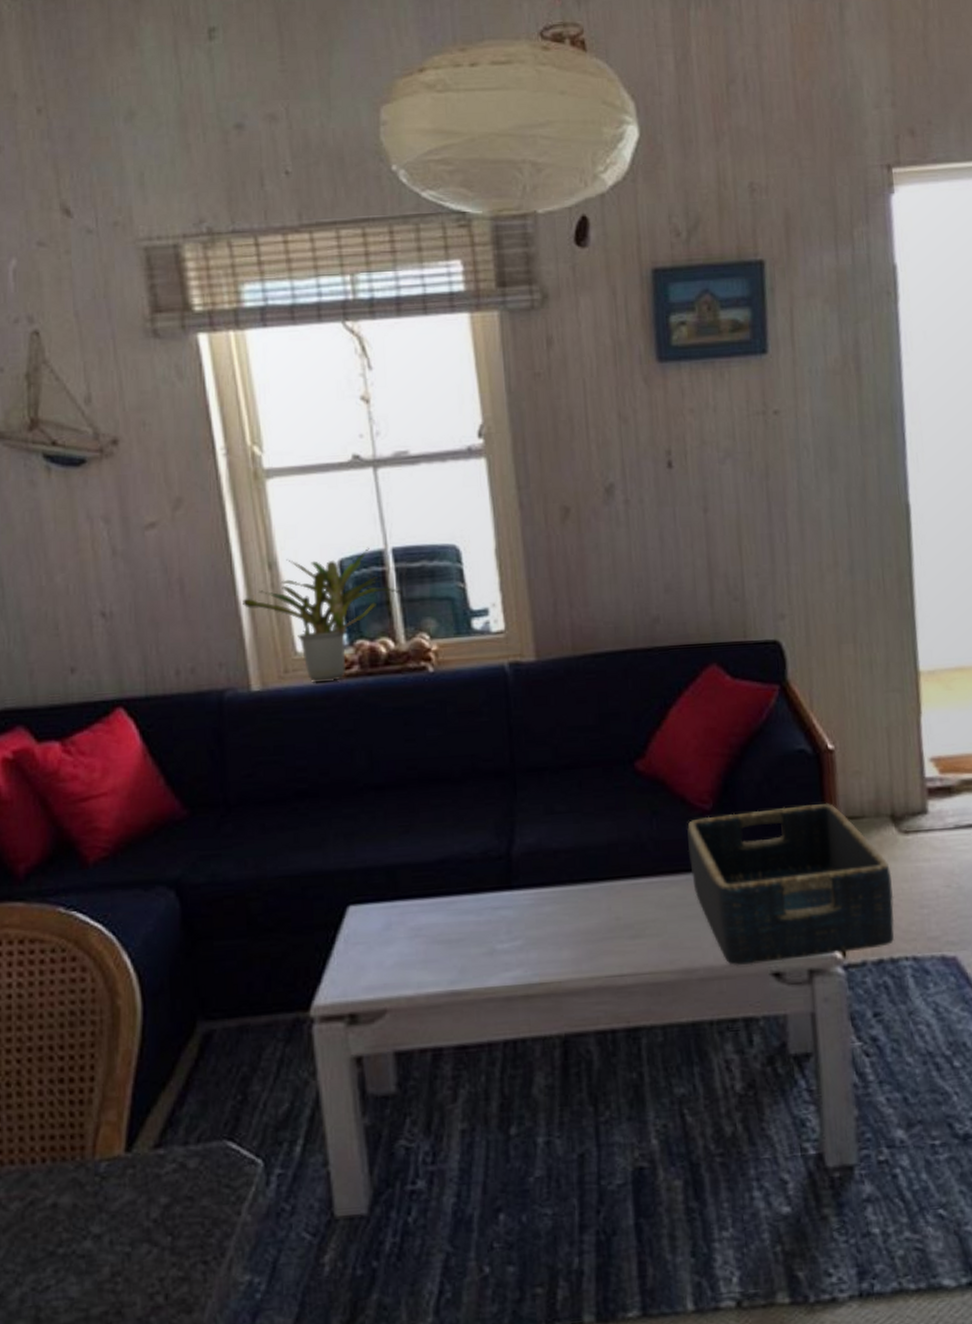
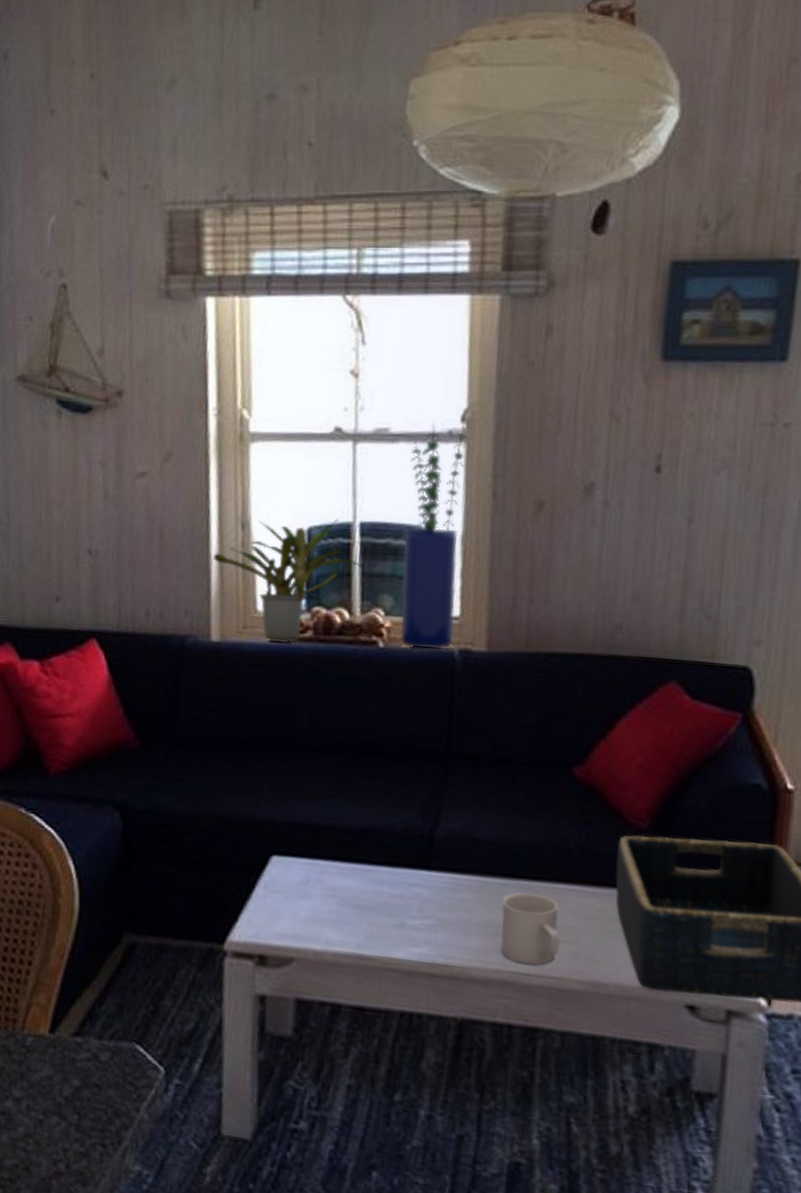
vase: none [434,438,502,668] -> present [400,423,467,649]
mug: none [587,893,648,966] -> present [500,892,560,965]

